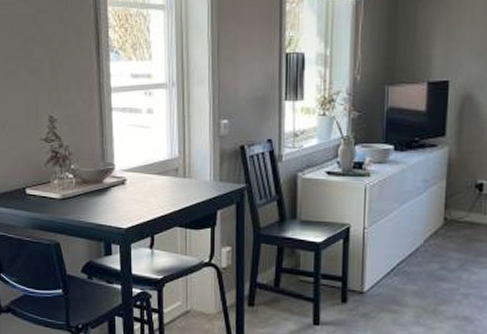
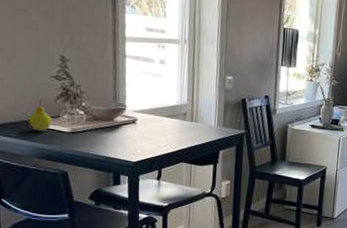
fruit: none [23,165,44,200] -> present [29,99,53,132]

